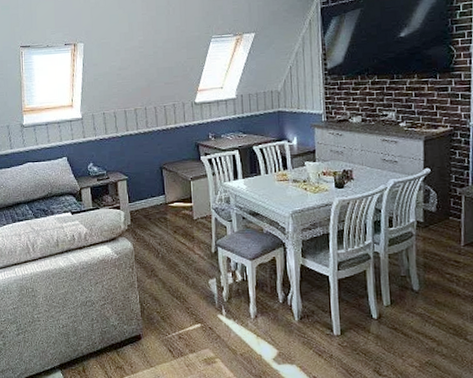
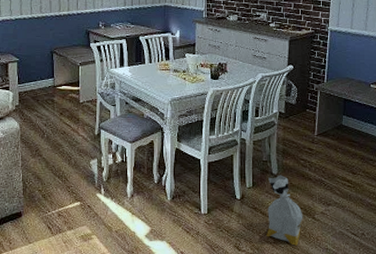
bag: none [409,291,453,370] -> present [266,175,303,246]

